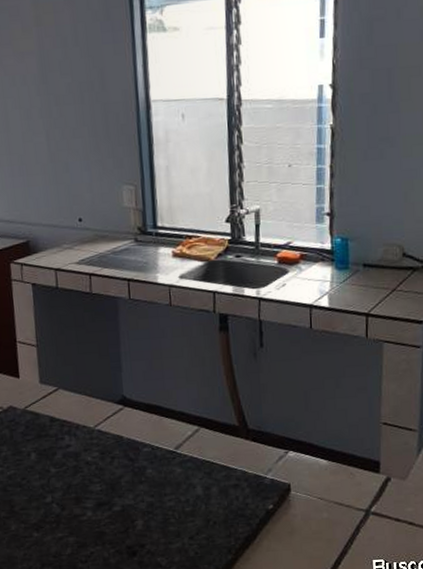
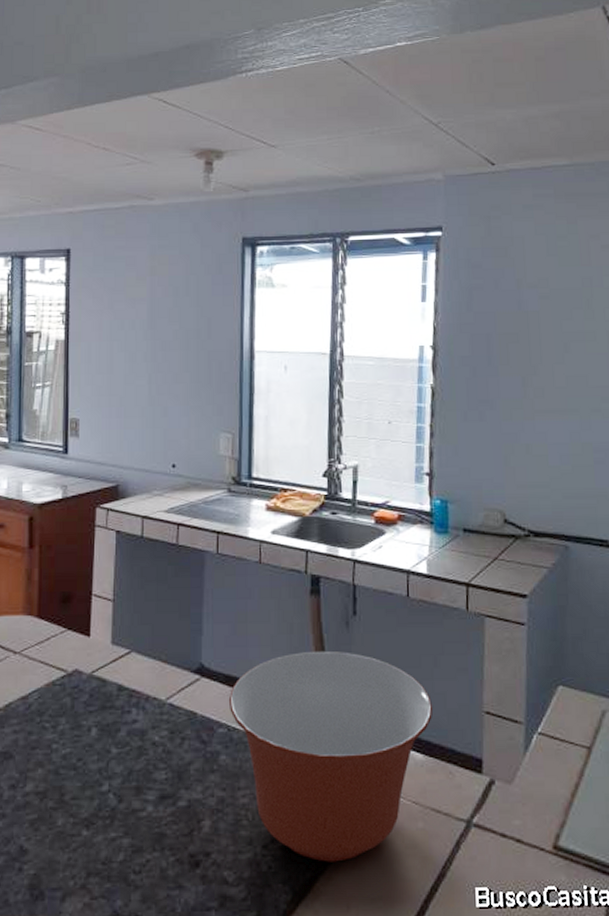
mixing bowl: none [150,379,336,547] -> present [228,652,434,862]

